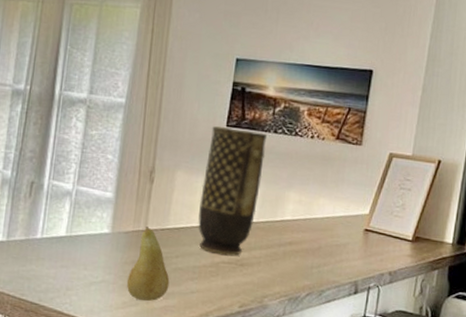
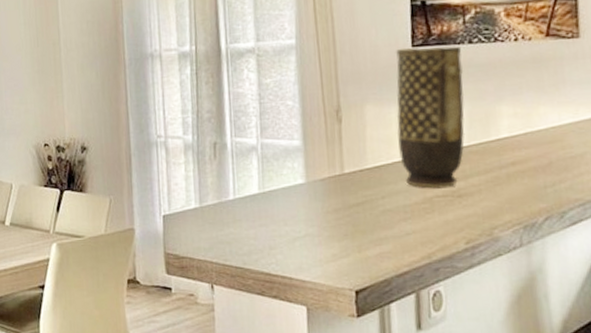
fruit: present [126,226,170,301] -> none [332,170,381,250]

